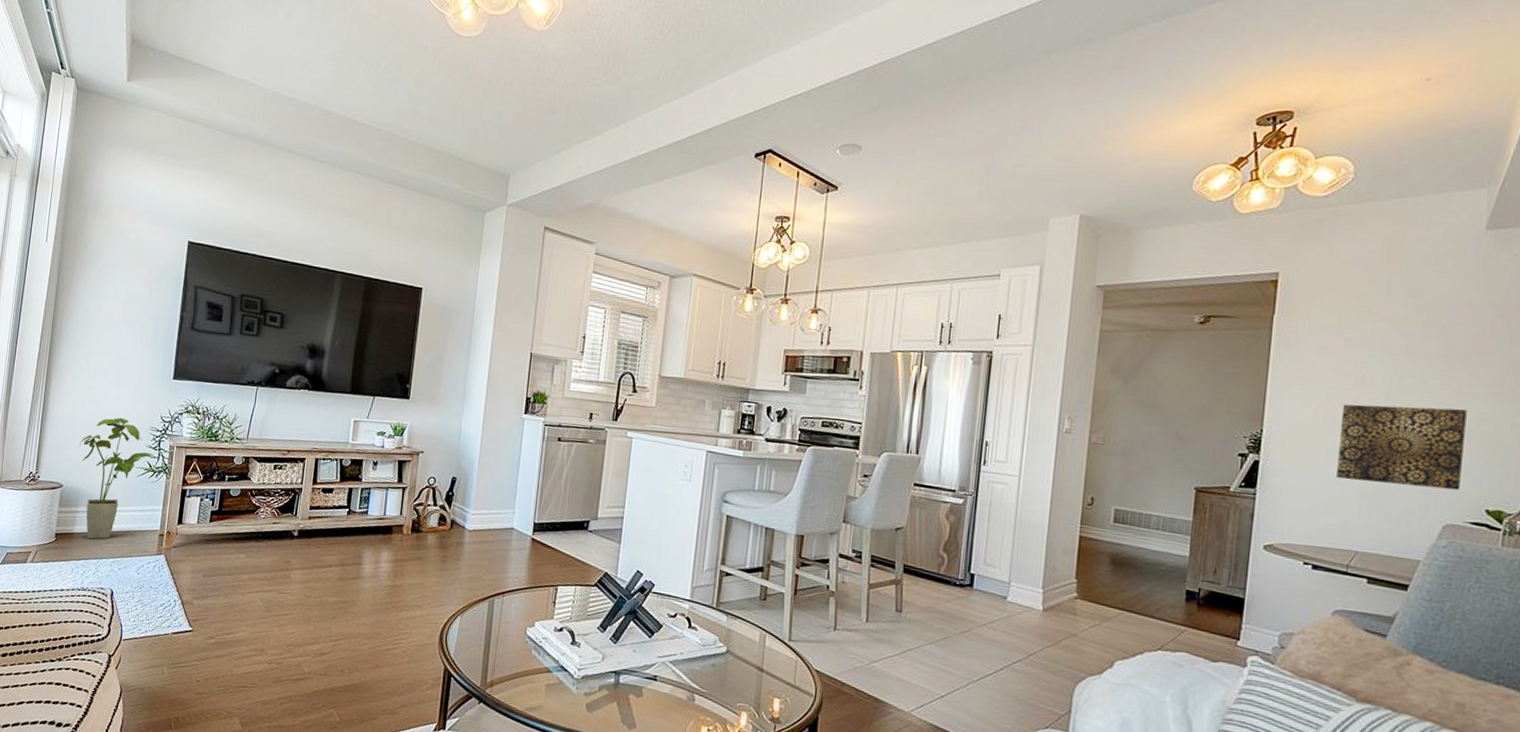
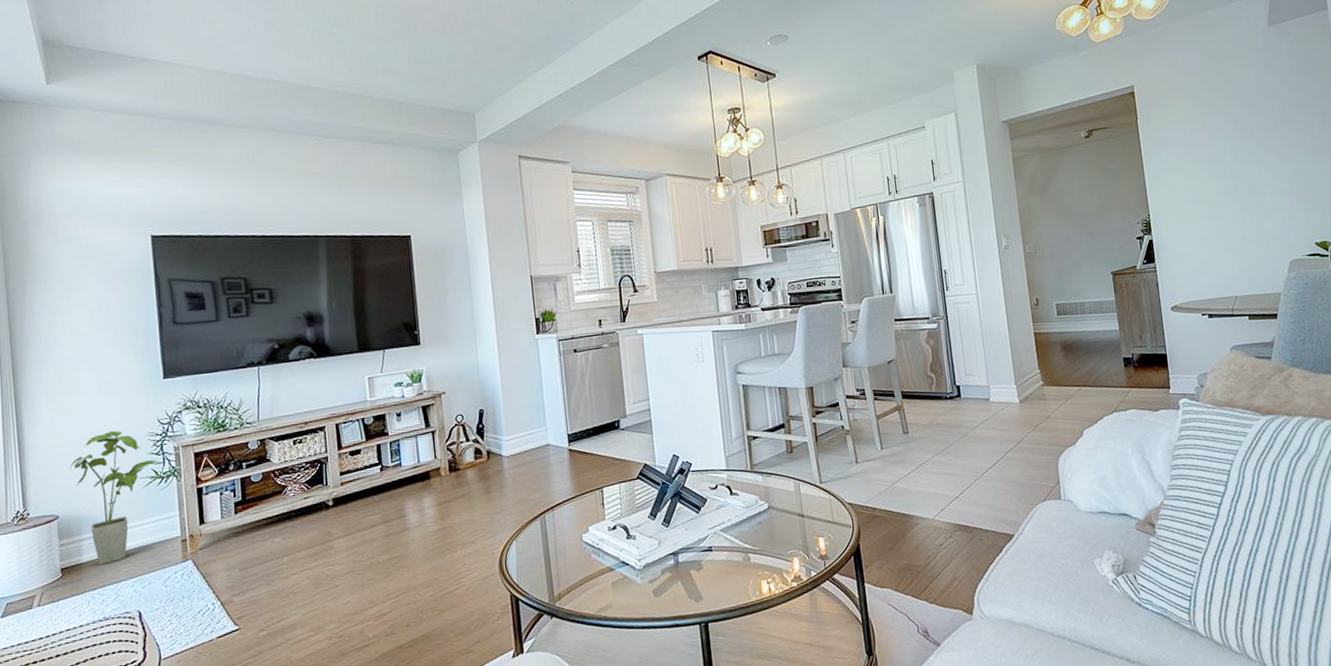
wall art: present [1337,404,1467,491] -> none [1202,167,1295,242]

